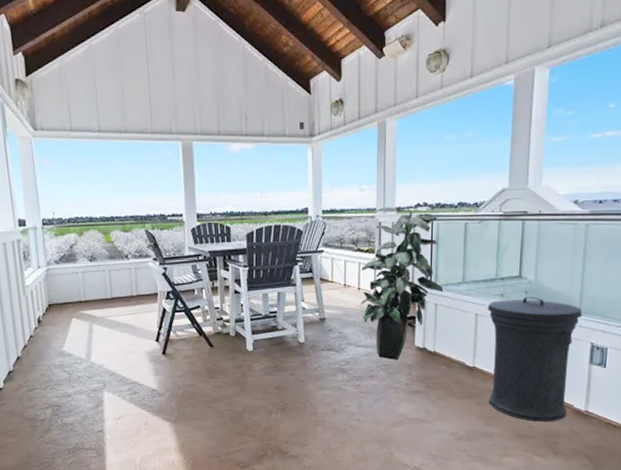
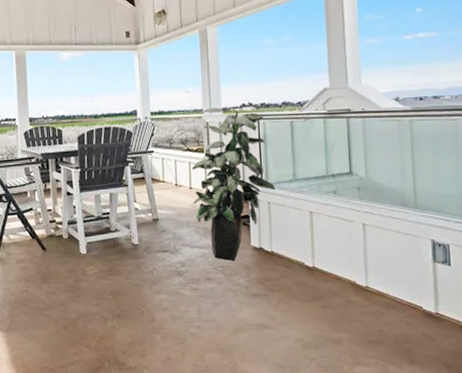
trash can: present [487,297,583,422] -> none [321,193,419,326]

